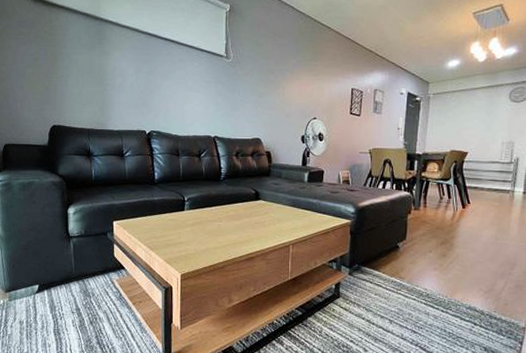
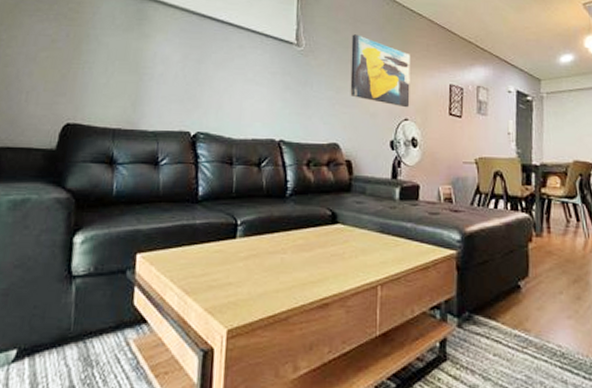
wall art: none [270,47,319,109] -> present [350,34,410,108]

